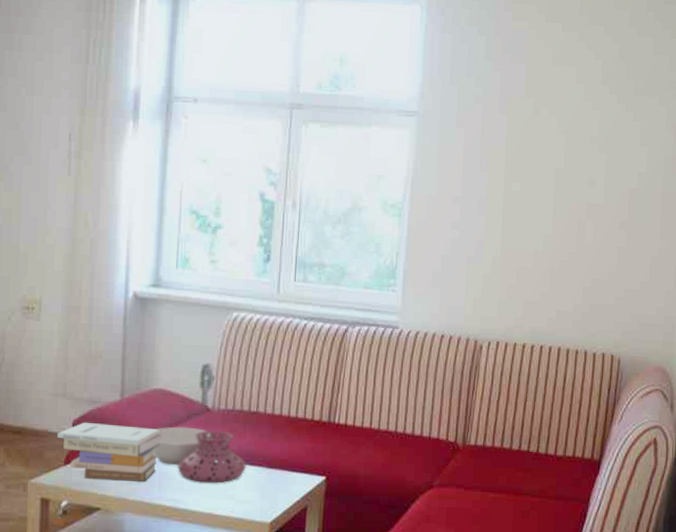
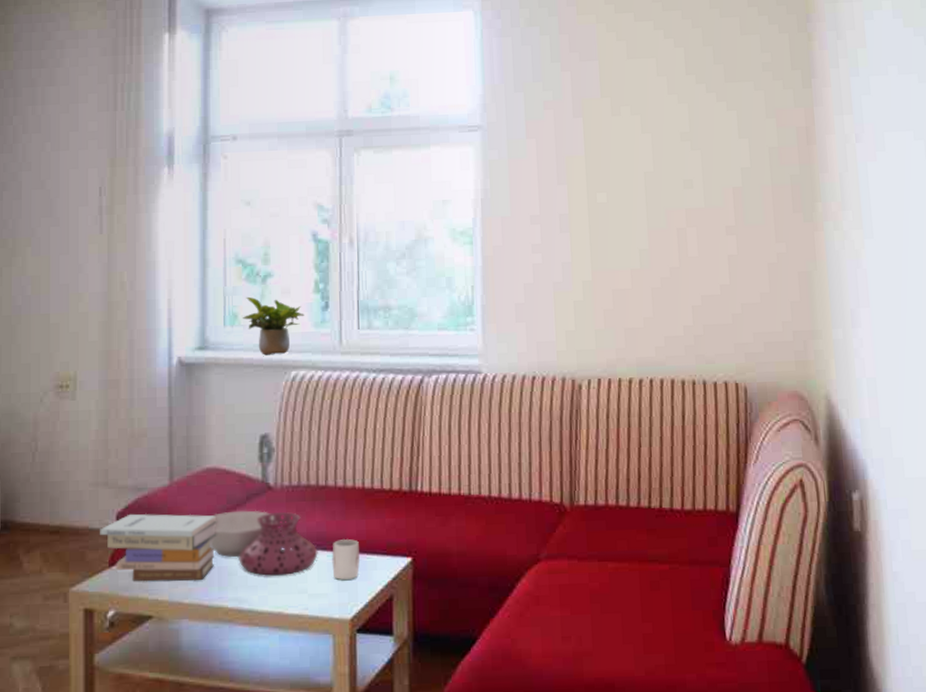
potted plant: none [193,244,248,298] -> present [243,296,305,356]
mug: none [257,457,282,491] -> present [332,539,360,580]

